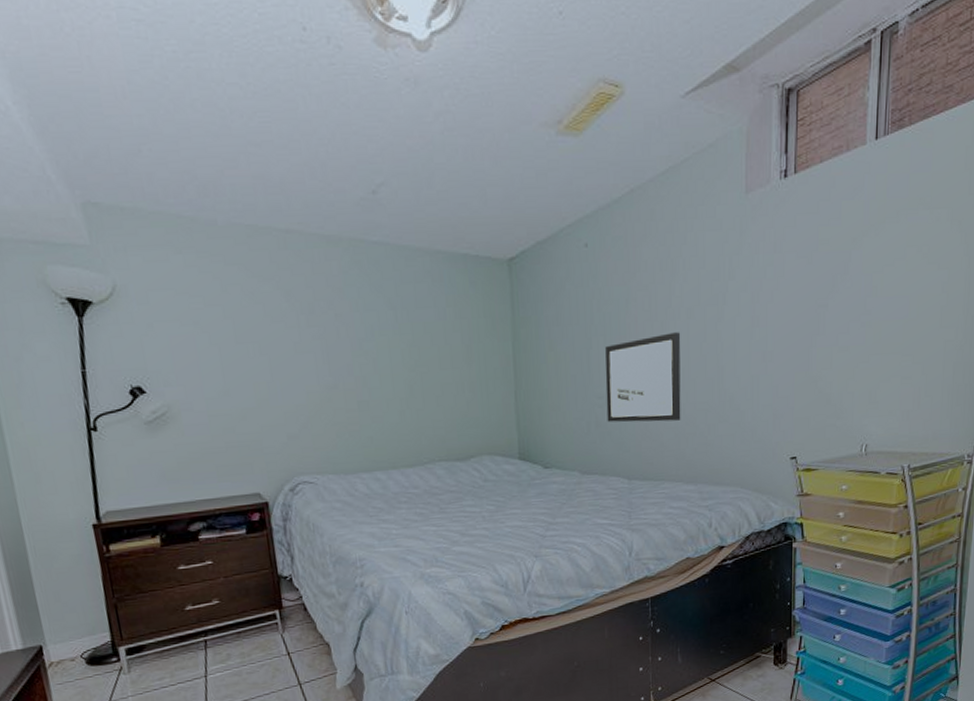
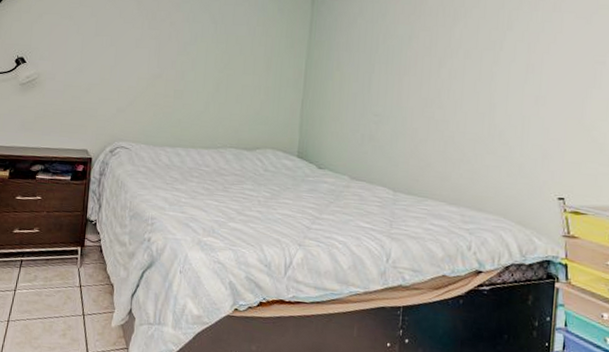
wall art: present [605,332,681,422] -> none [380,68,457,146]

